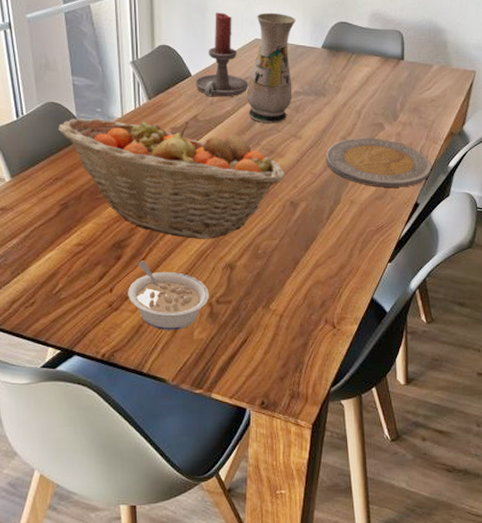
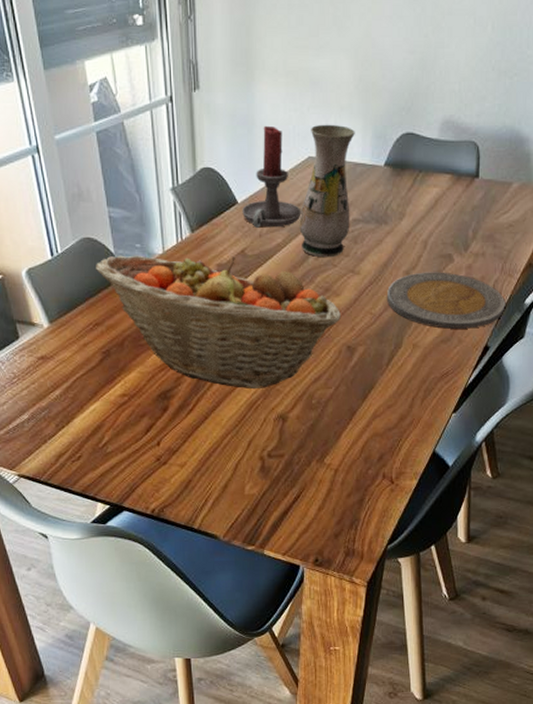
legume: present [128,261,209,330] -> none [176,412,260,485]

